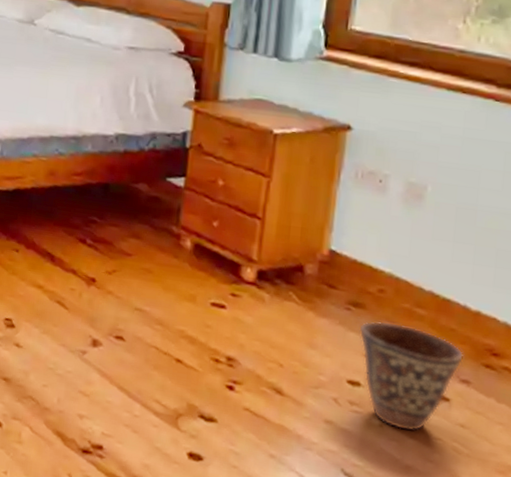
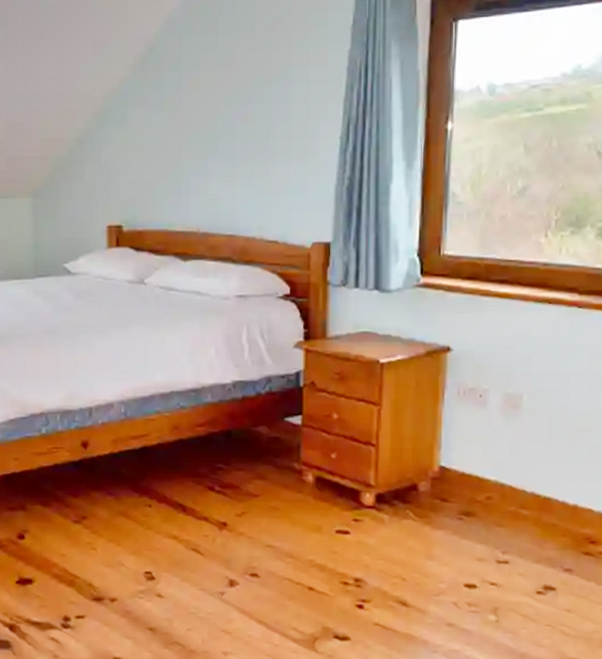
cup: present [359,321,464,432] -> none [472,526,566,622]

